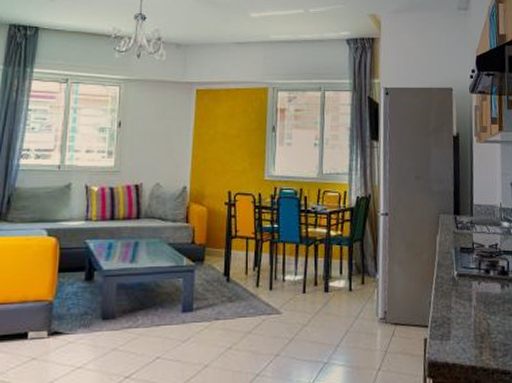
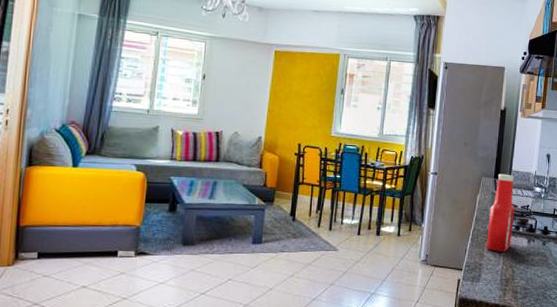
ketchup bottle: none [452,209,482,302] -> present [486,173,515,252]

